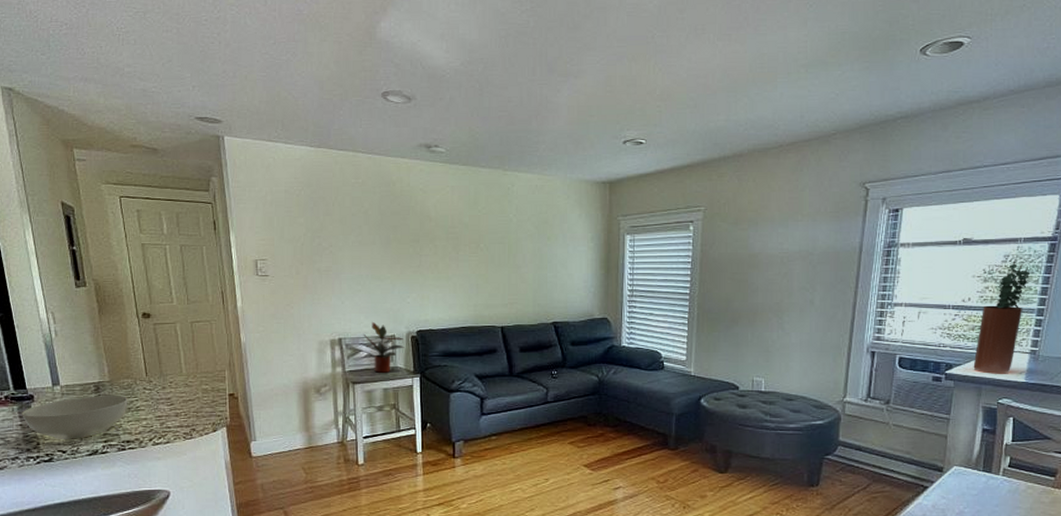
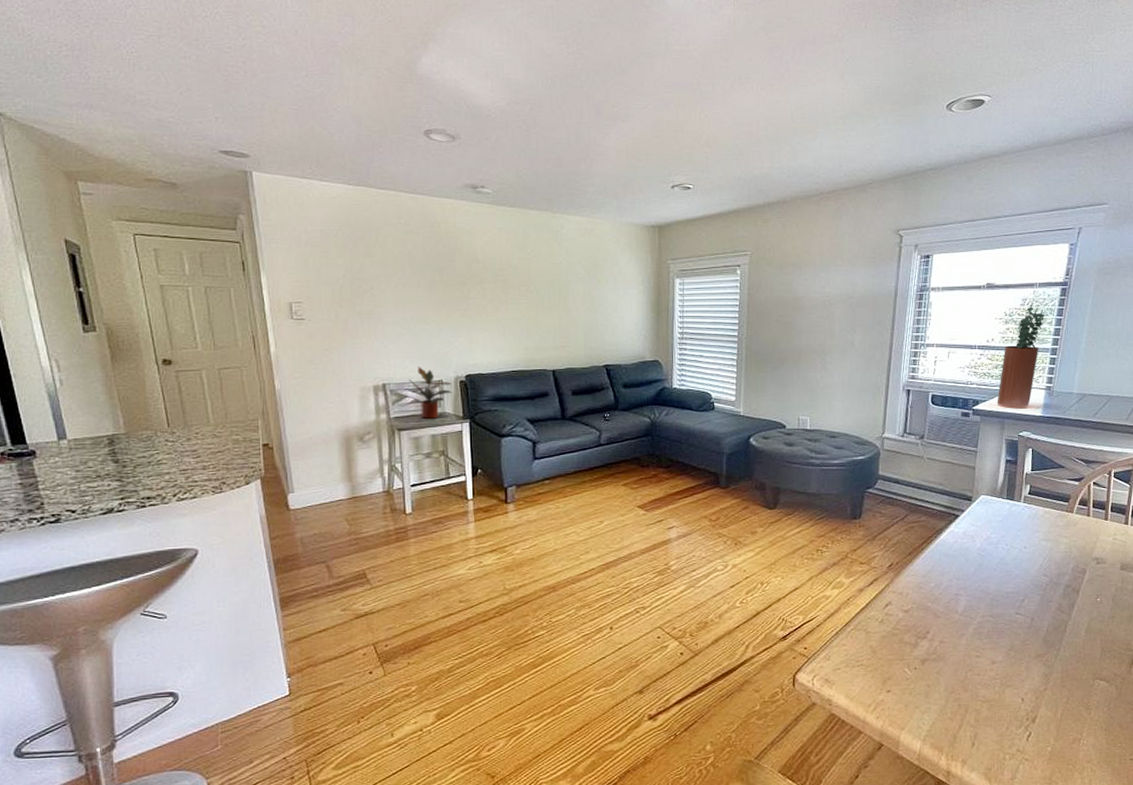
bowl: present [21,396,128,439] -> none [20,449,147,498]

